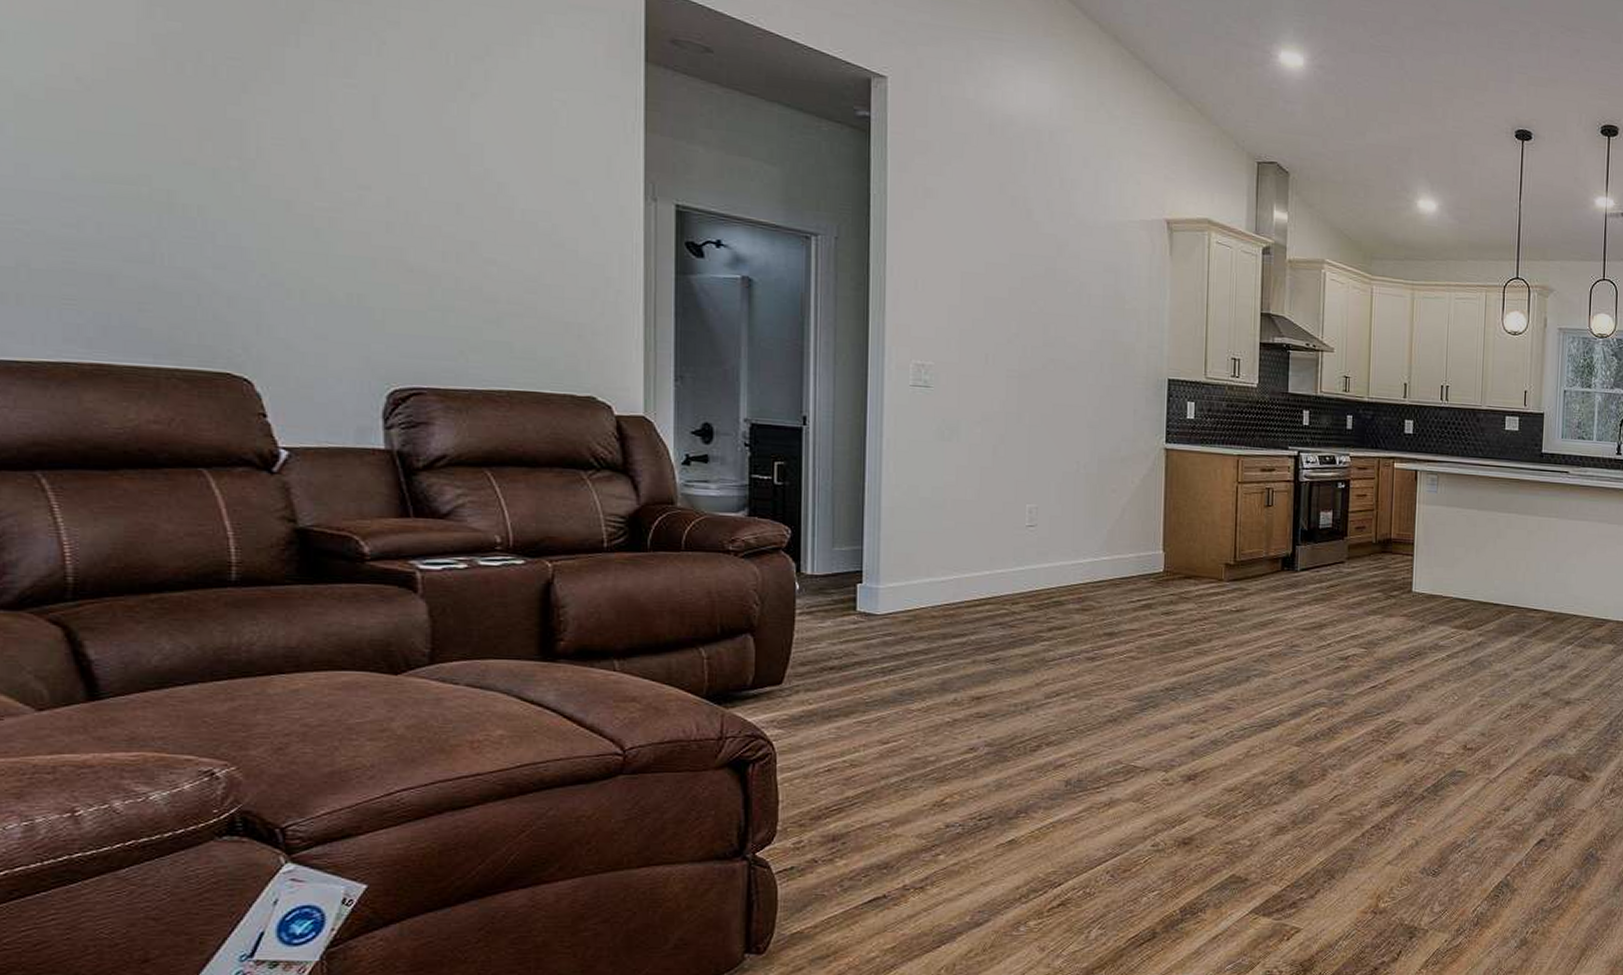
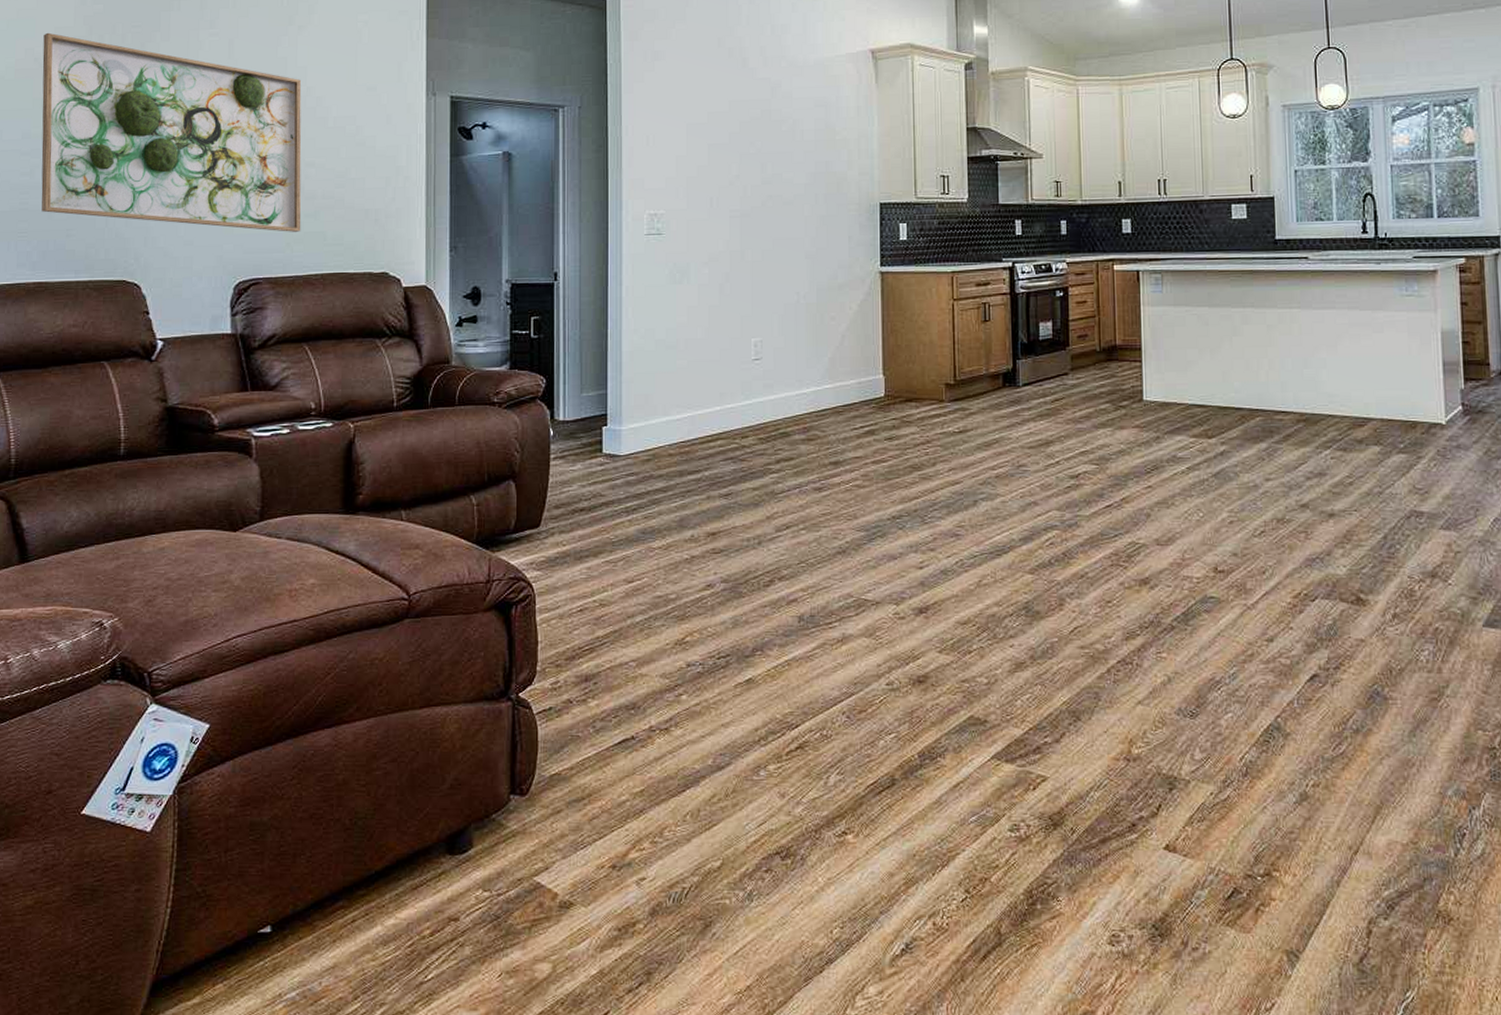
wall art: none [89,46,479,339] -> present [41,32,302,232]

